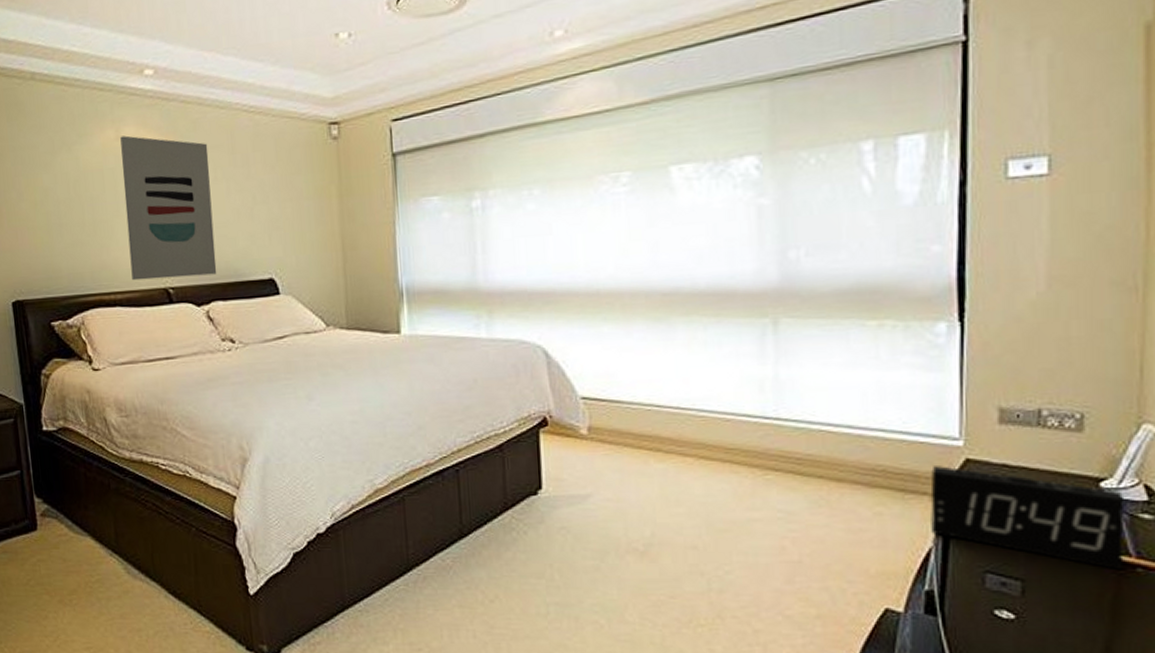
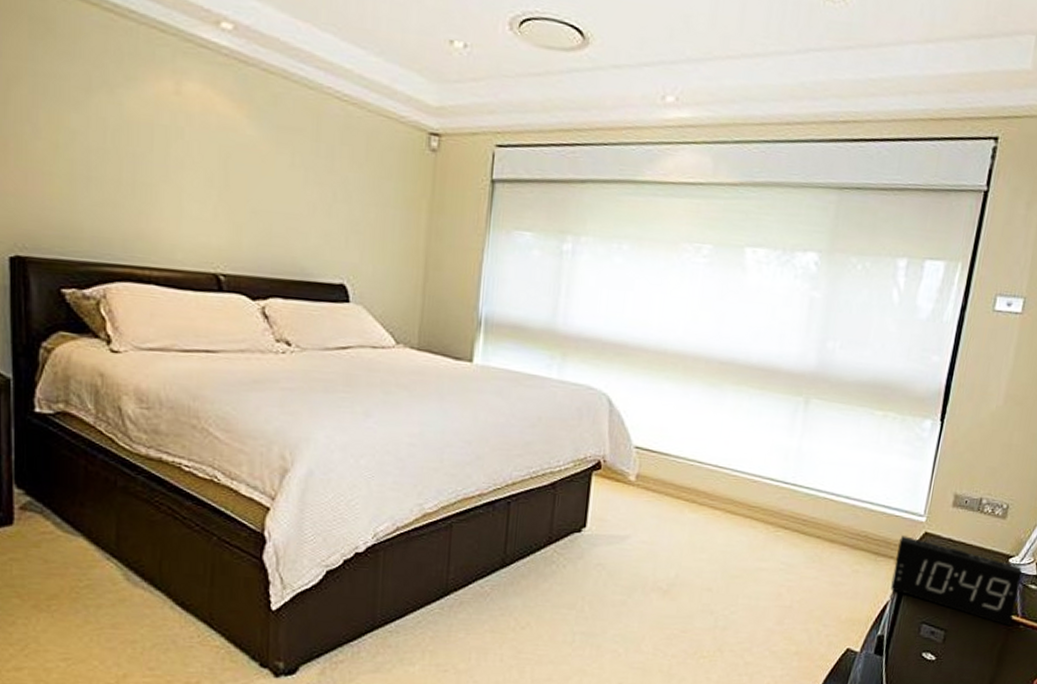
wall art: present [120,135,217,281] -> none [175,91,288,269]

